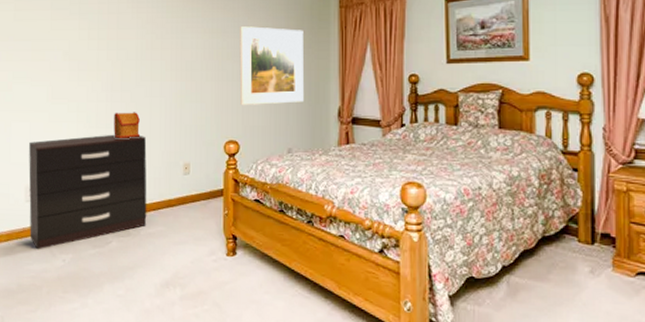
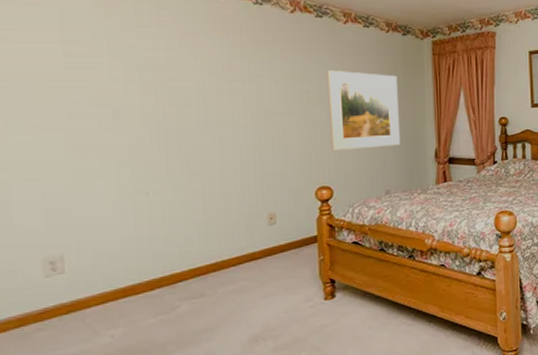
dresser: present [29,134,147,250] -> none [43,188,226,331]
decorative box: present [114,112,140,139] -> none [171,163,209,194]

